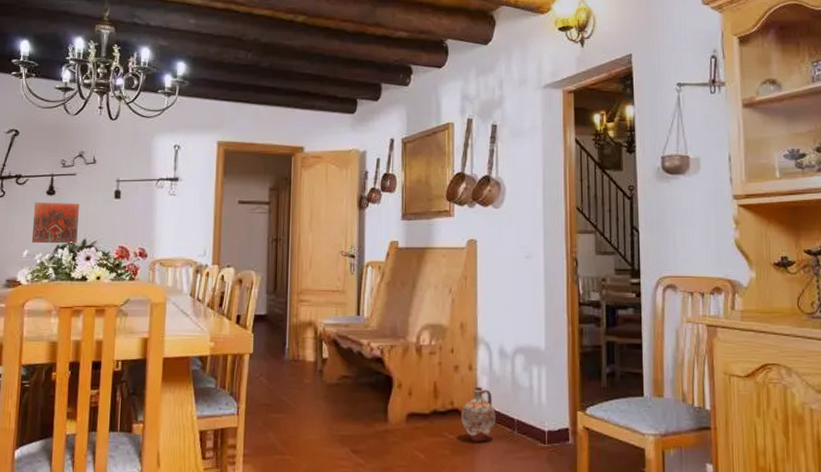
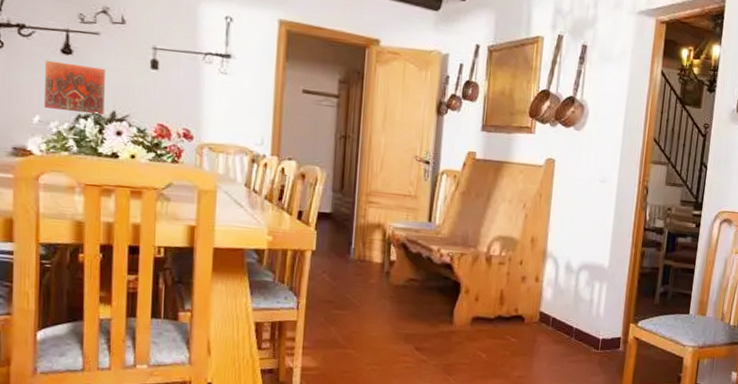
ceramic jug: present [461,386,496,442] -> none [524,297,557,345]

